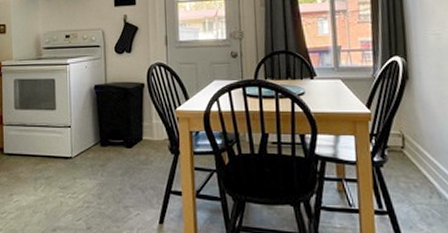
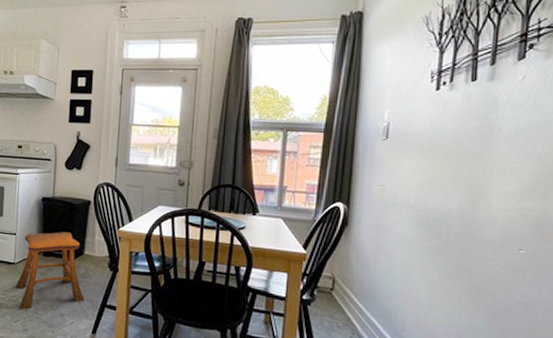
stool: none [74,119,148,207] -> present [15,232,85,310]

